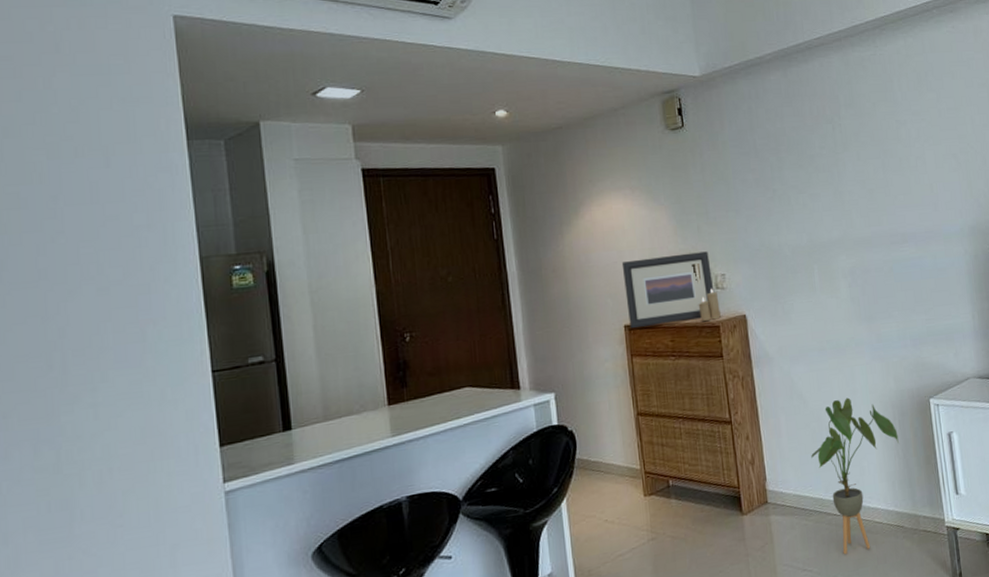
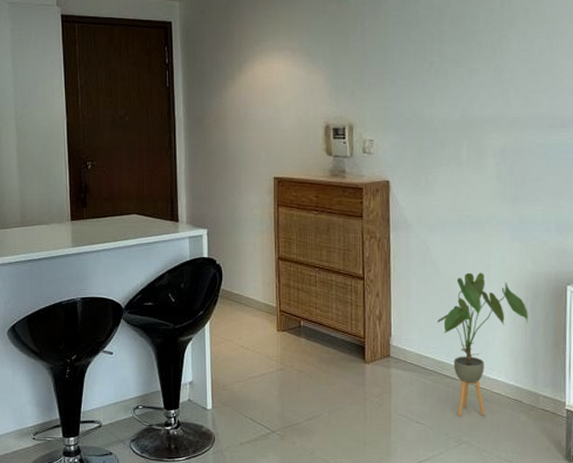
picture frame: present [621,251,715,329] -> none [277,116,361,181]
candle: present [698,289,721,322] -> none [344,153,365,183]

